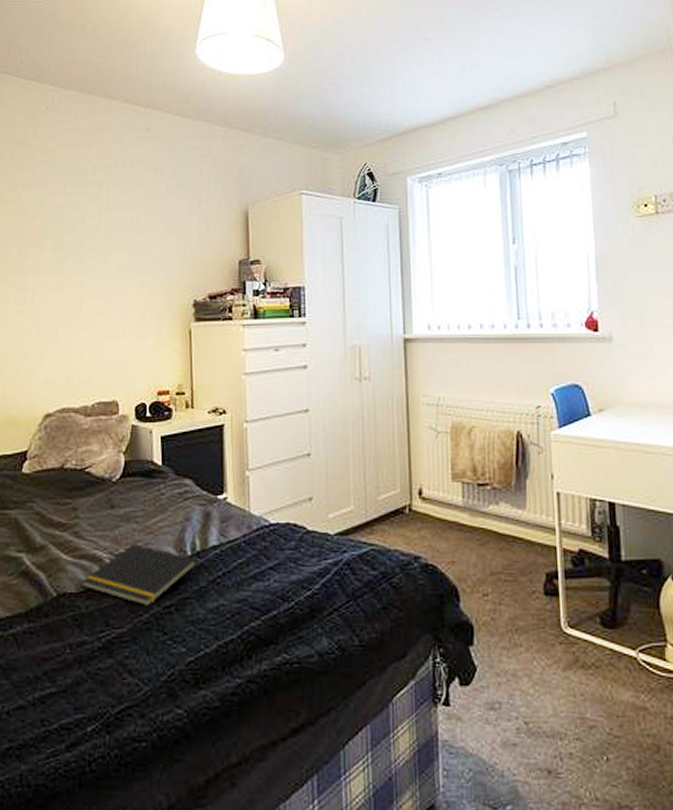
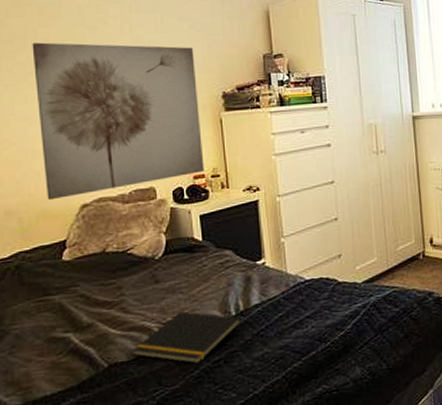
wall art: none [12,241,170,407] -> present [32,42,205,201]

